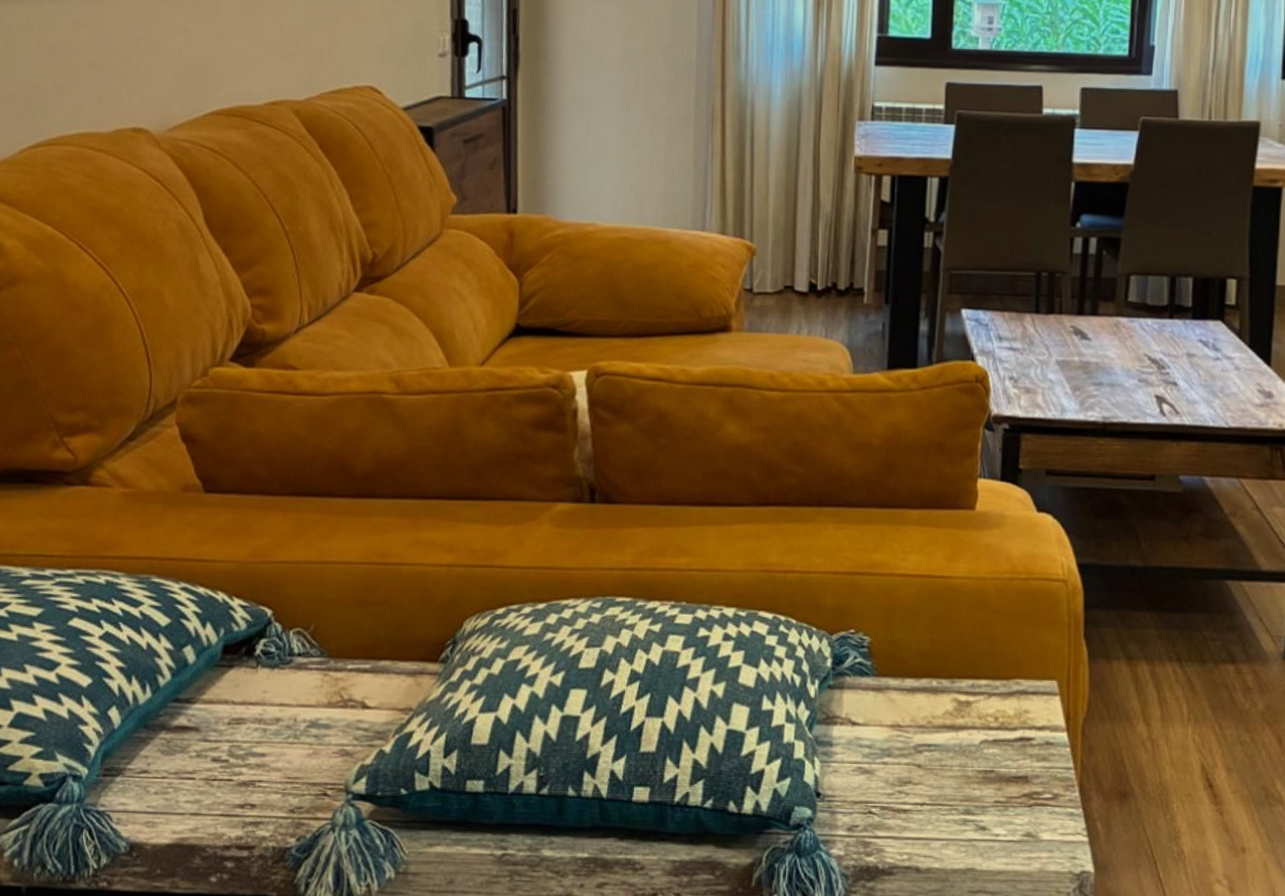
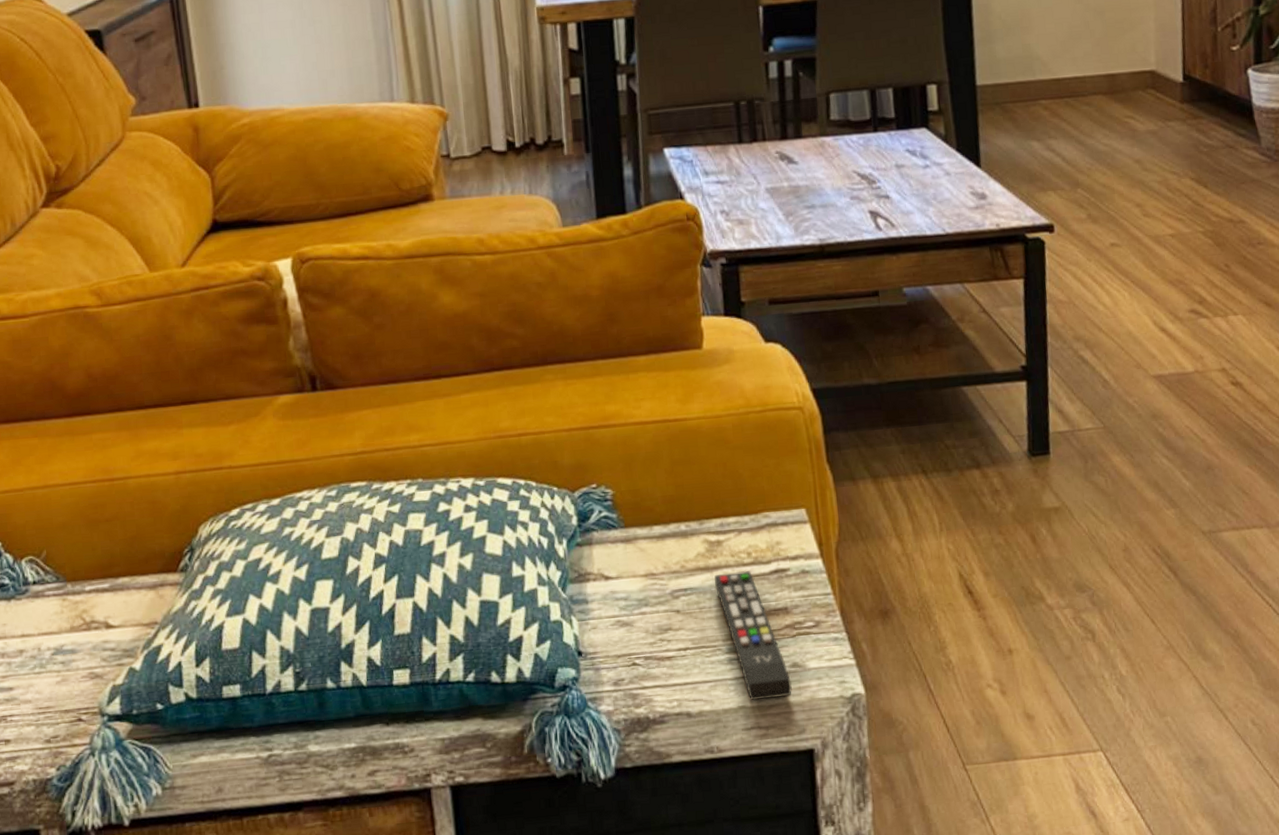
remote control: none [958,734,1023,866] -> present [714,570,792,701]

